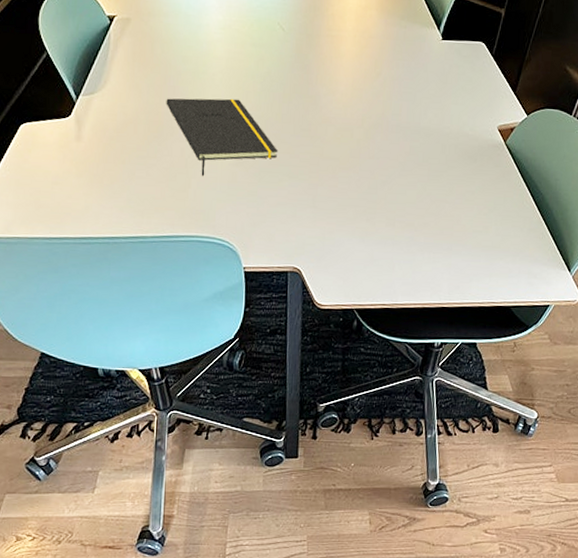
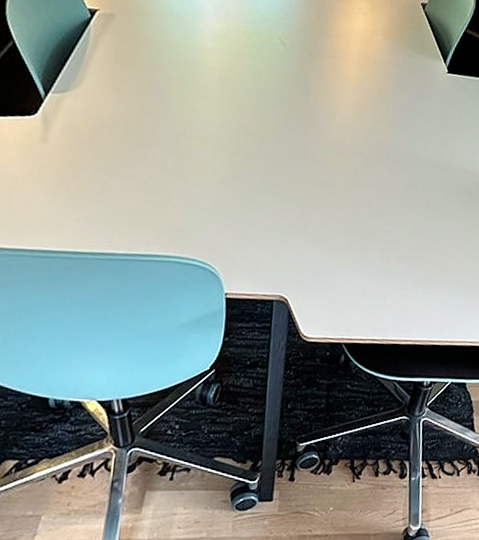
notepad: present [166,98,279,176] -> none [149,105,271,192]

